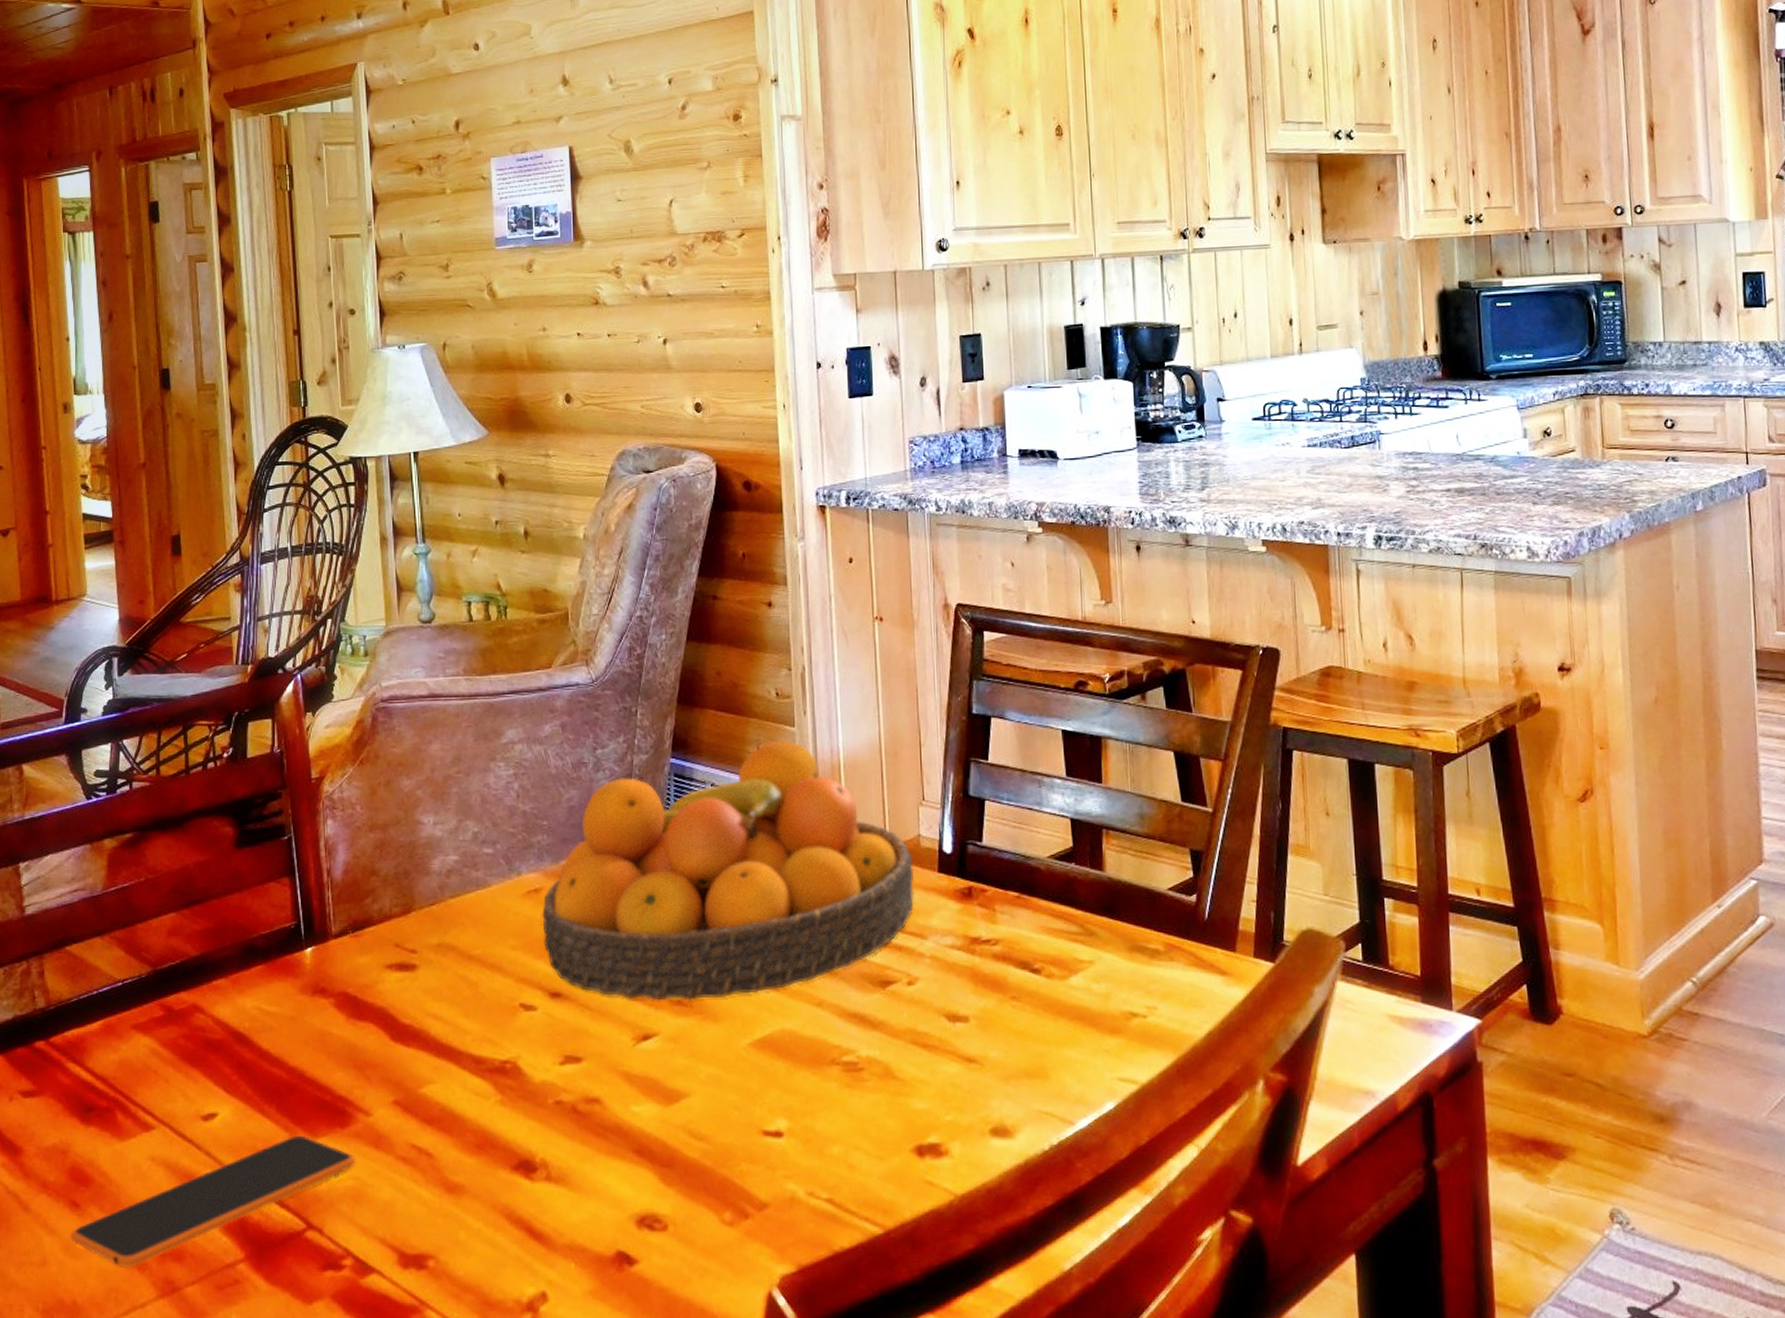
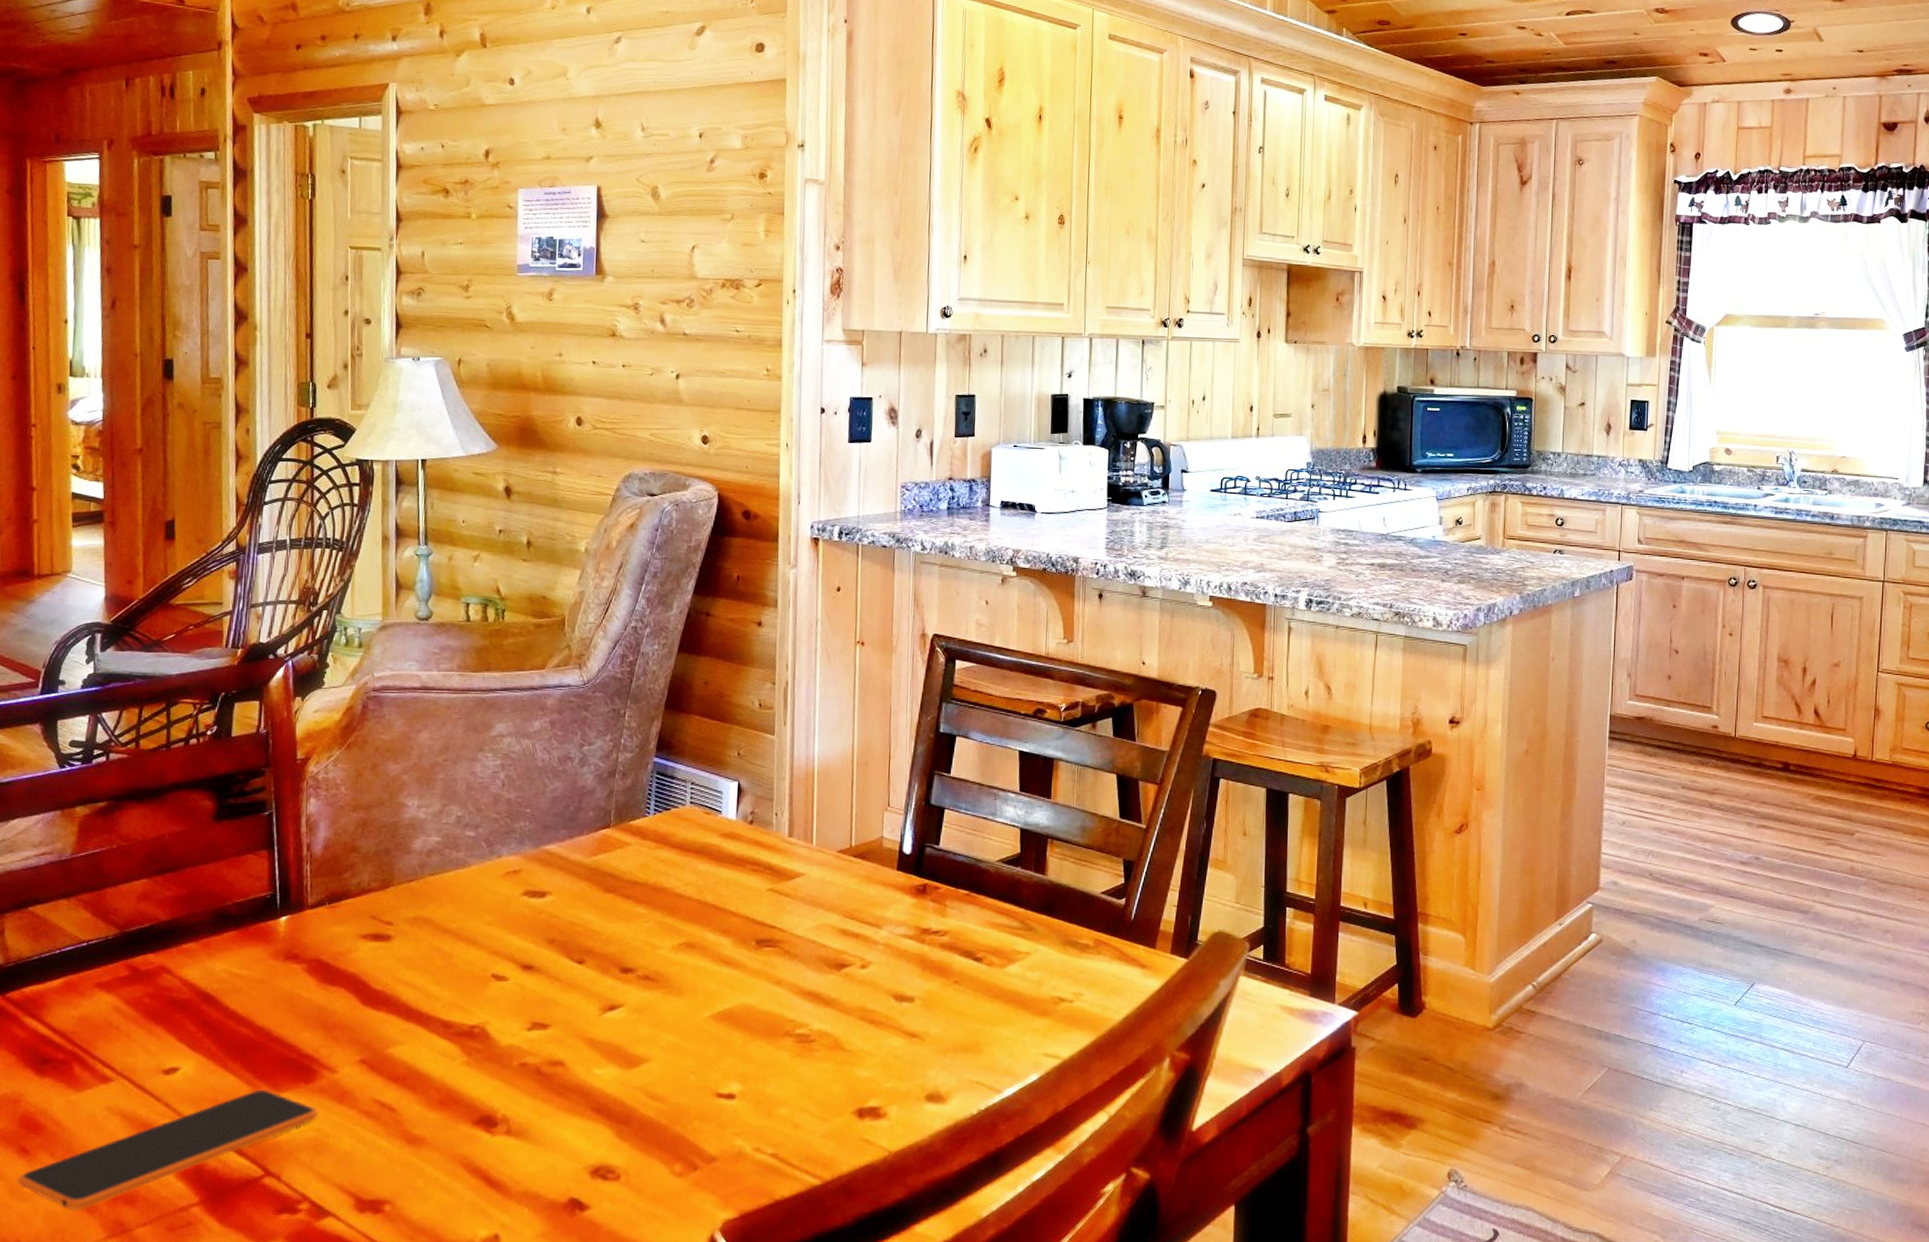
fruit bowl: present [542,740,915,1001] -> none [519,746,875,976]

